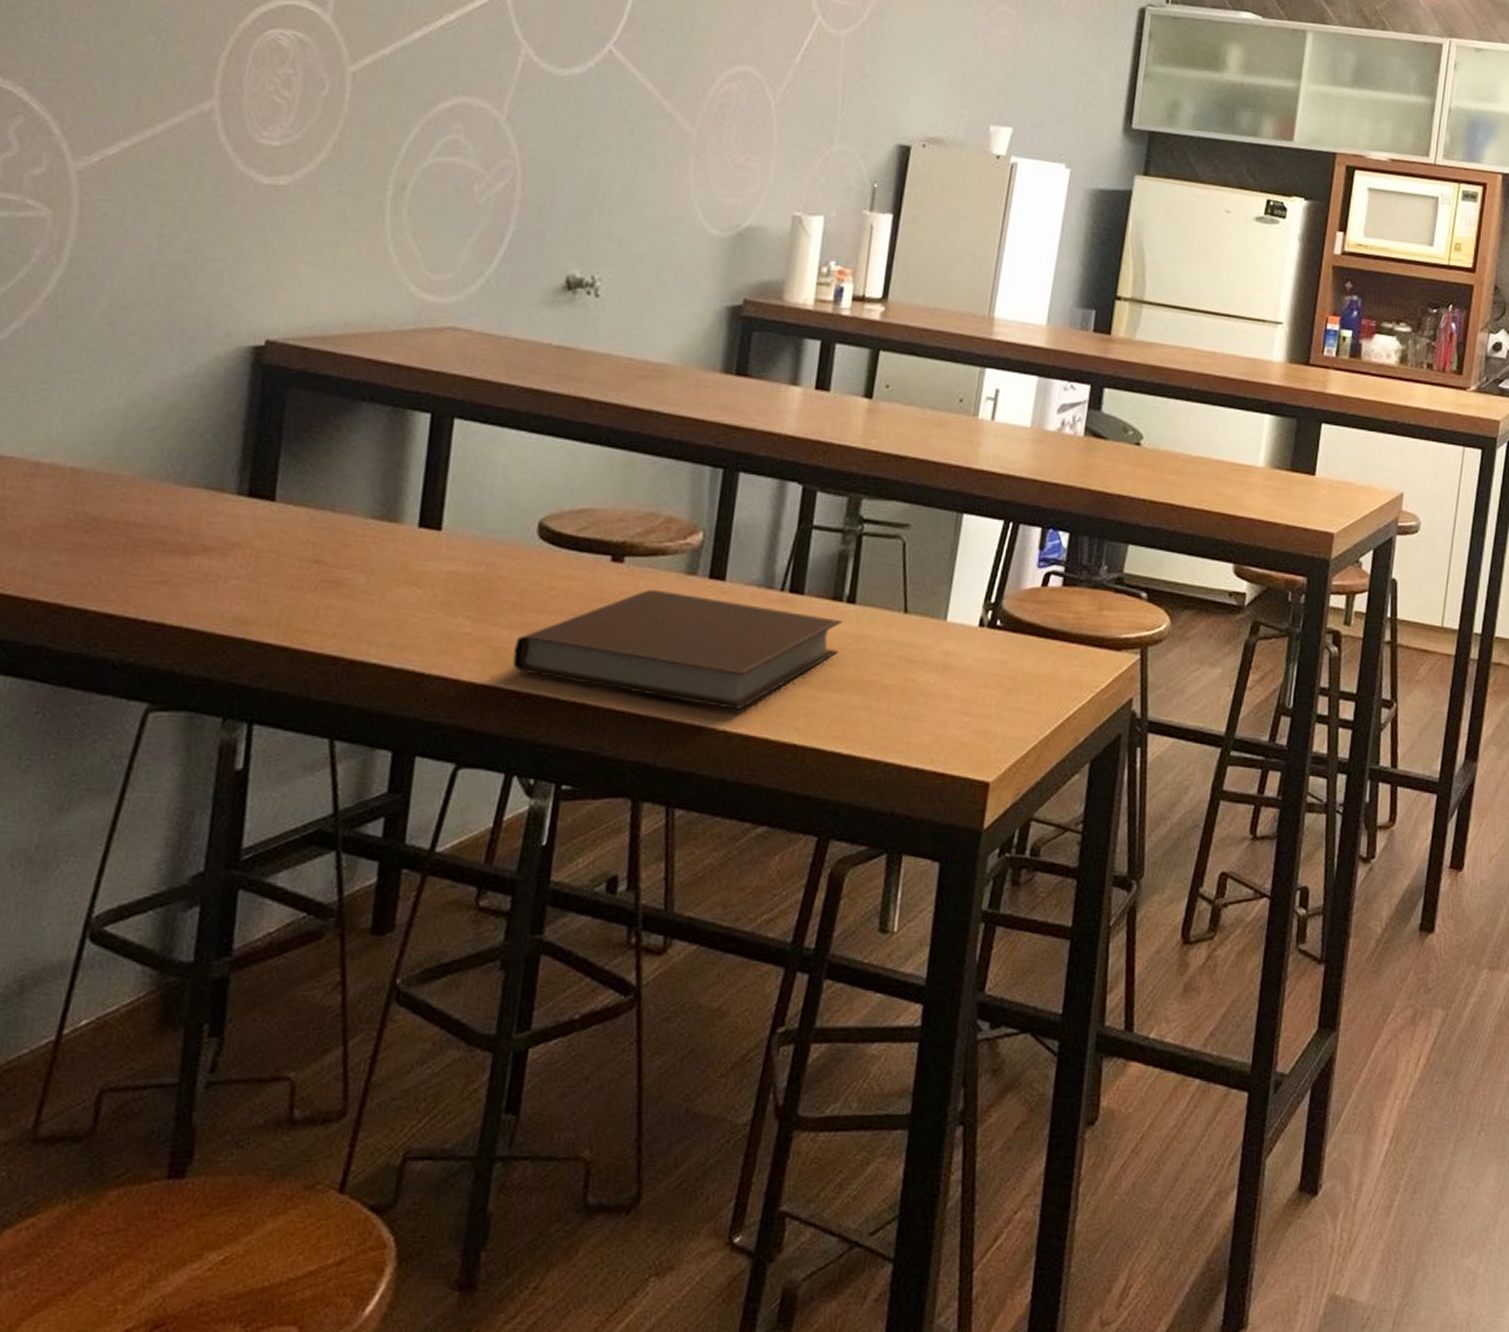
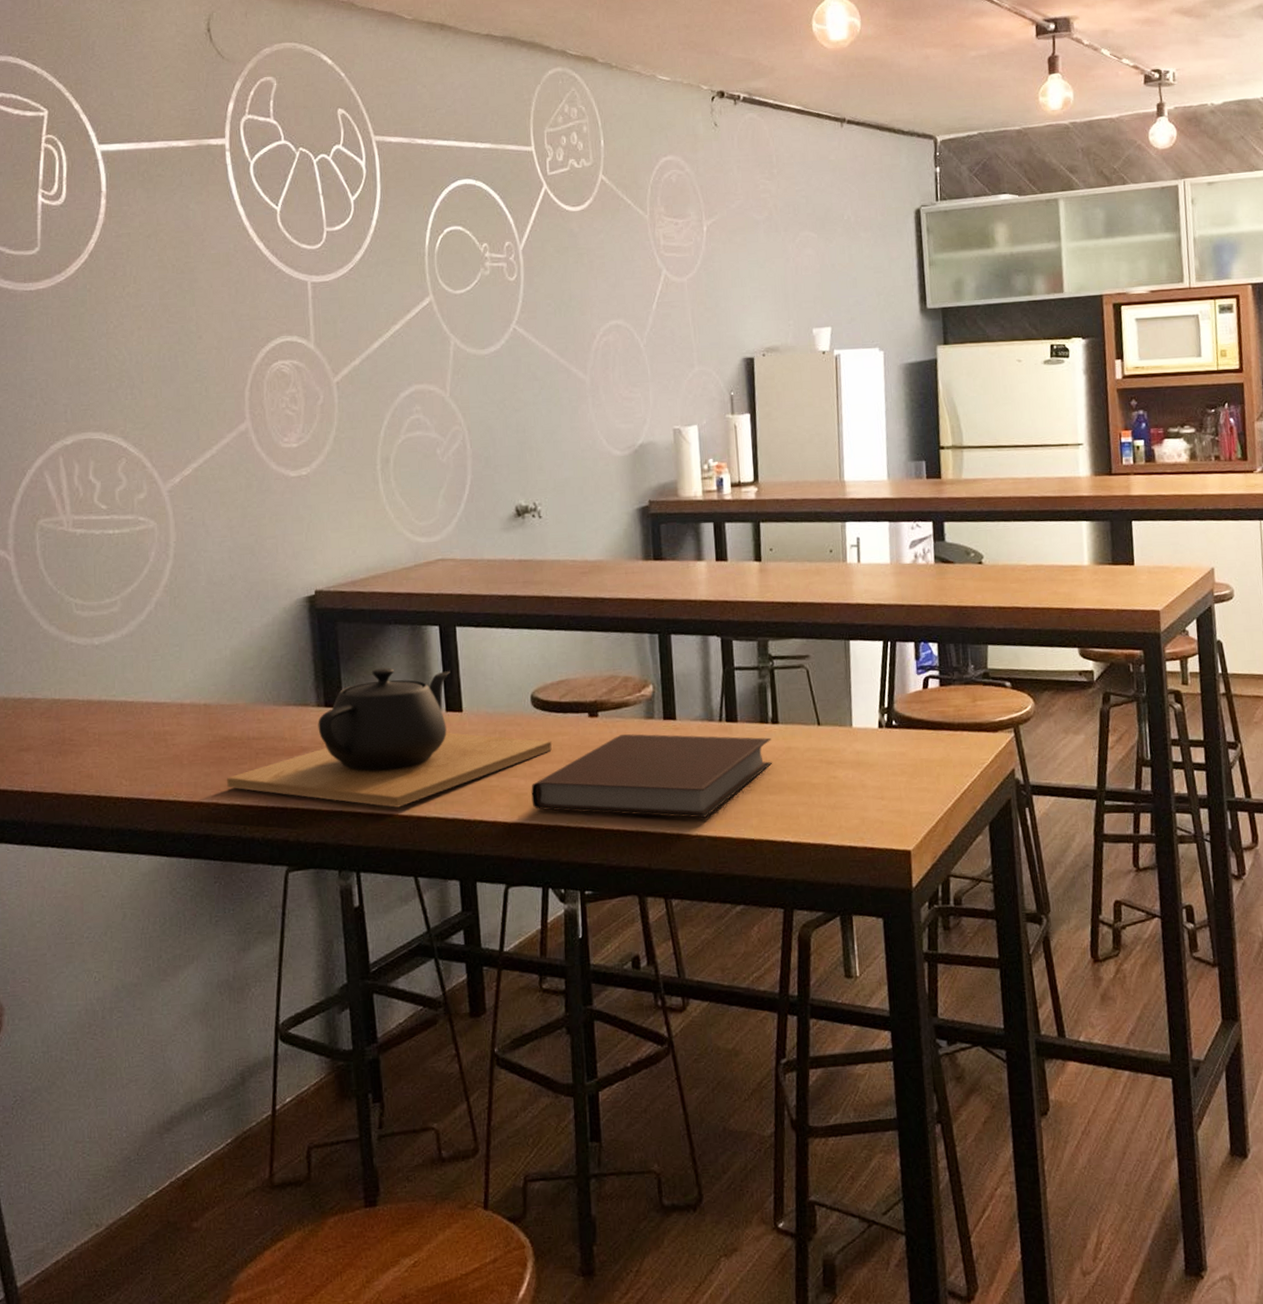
teapot: none [82,456,555,645] -> present [227,667,552,808]

